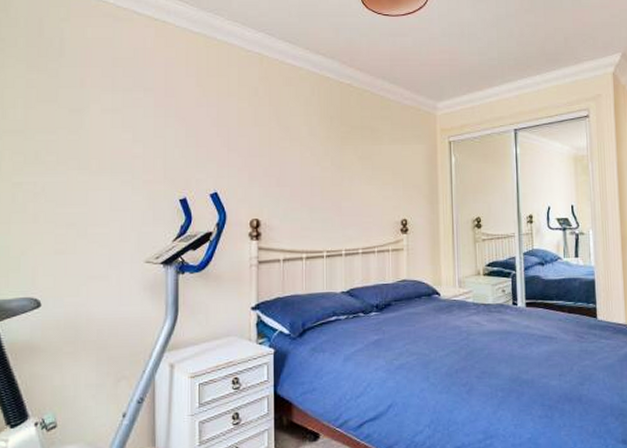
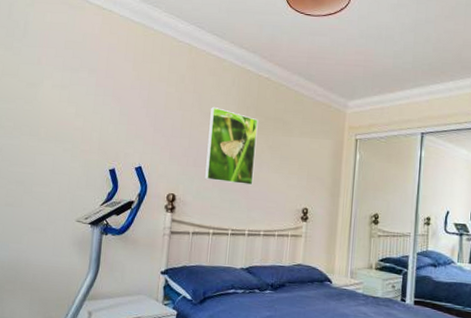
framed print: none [291,119,345,202] -> present [205,106,259,186]

